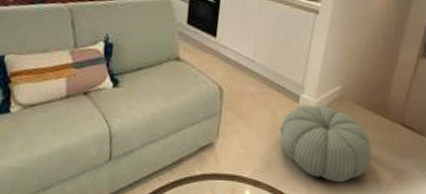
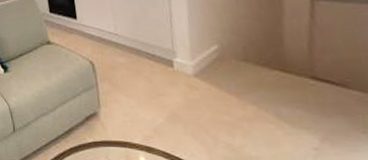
pouf: present [280,104,372,182] -> none [160,67,283,147]

